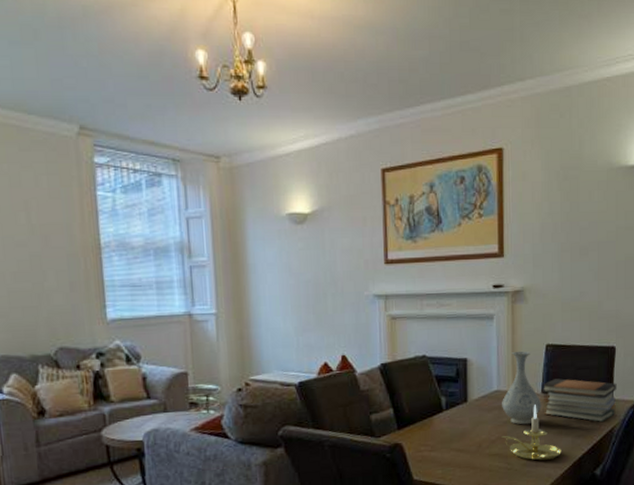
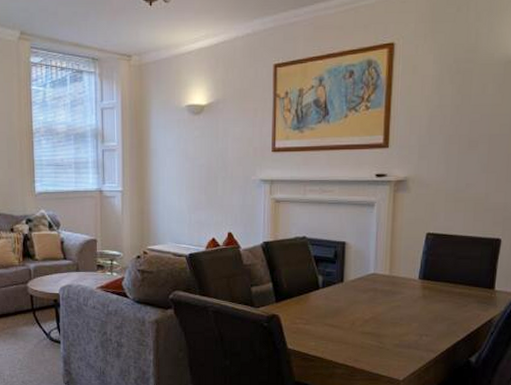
candle holder: present [501,405,563,461] -> none [375,290,437,343]
vase: present [502,351,542,425] -> none [377,237,418,308]
book stack: present [542,378,617,423] -> none [420,266,500,312]

